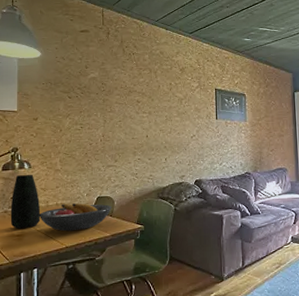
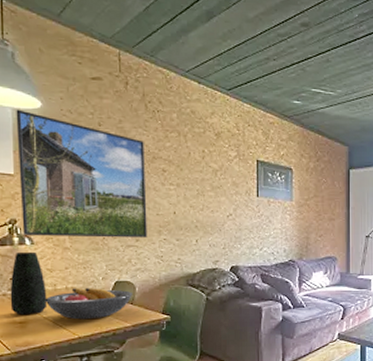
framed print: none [21,59,124,161] -> present [16,109,147,238]

